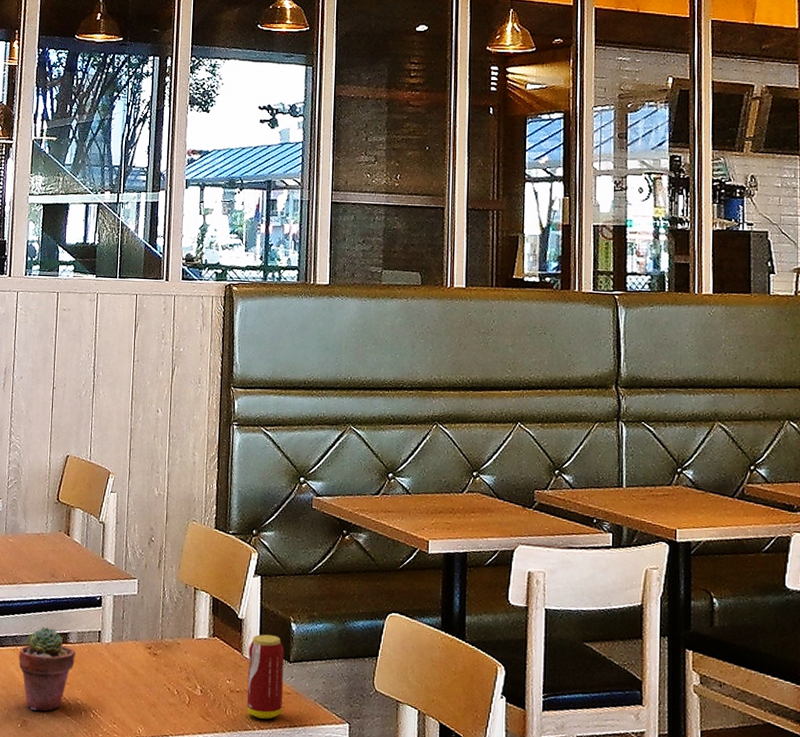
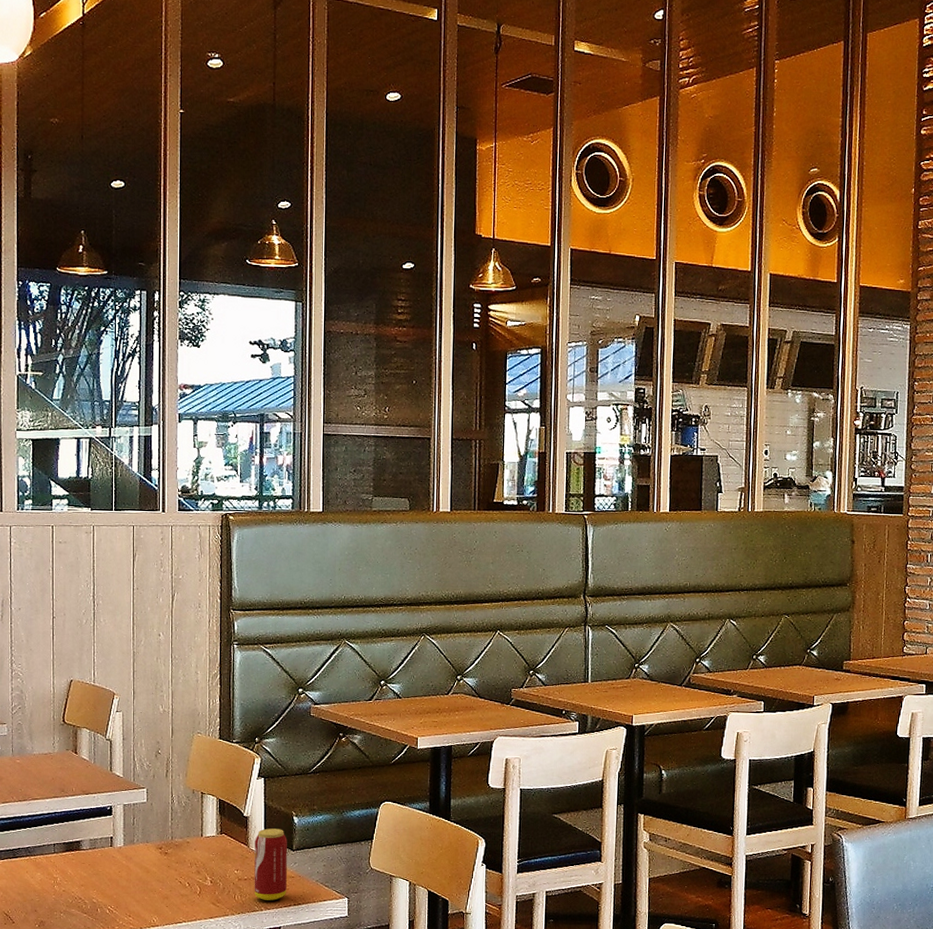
potted succulent: present [18,626,76,711] -> none [33,836,90,912]

